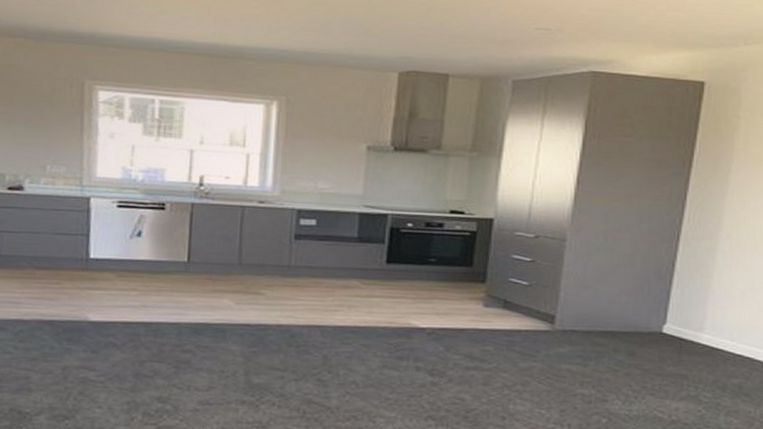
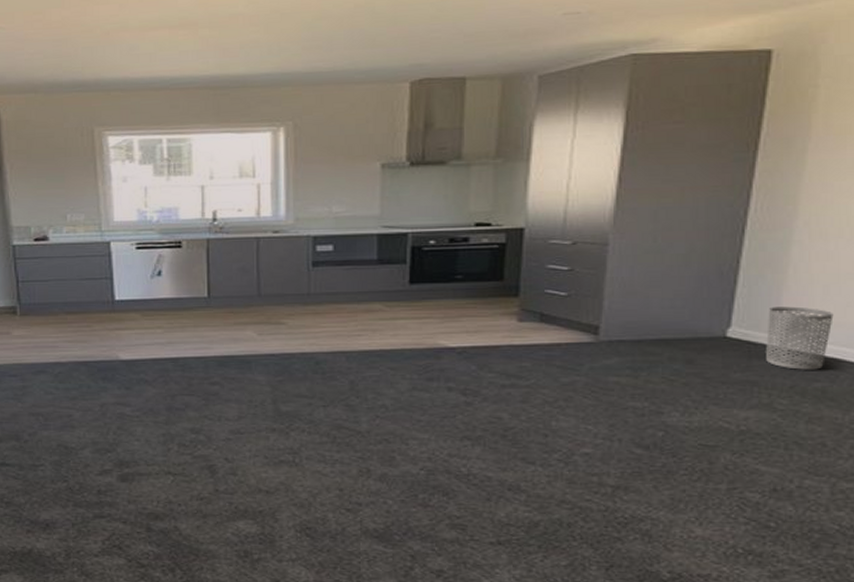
waste bin: none [694,307,749,367] -> present [766,306,834,370]

